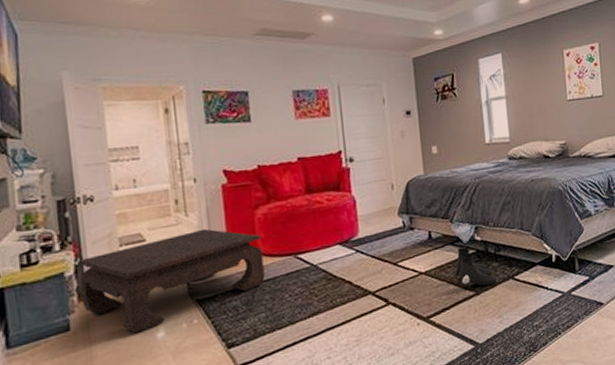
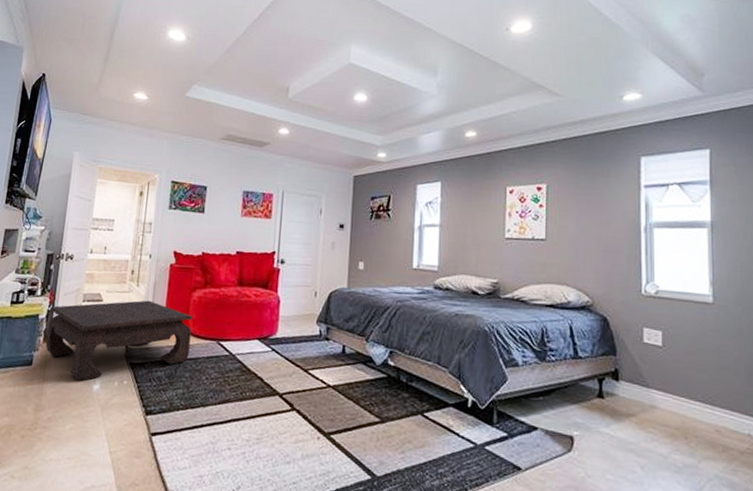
boots: present [455,247,497,286] -> none [362,369,405,416]

